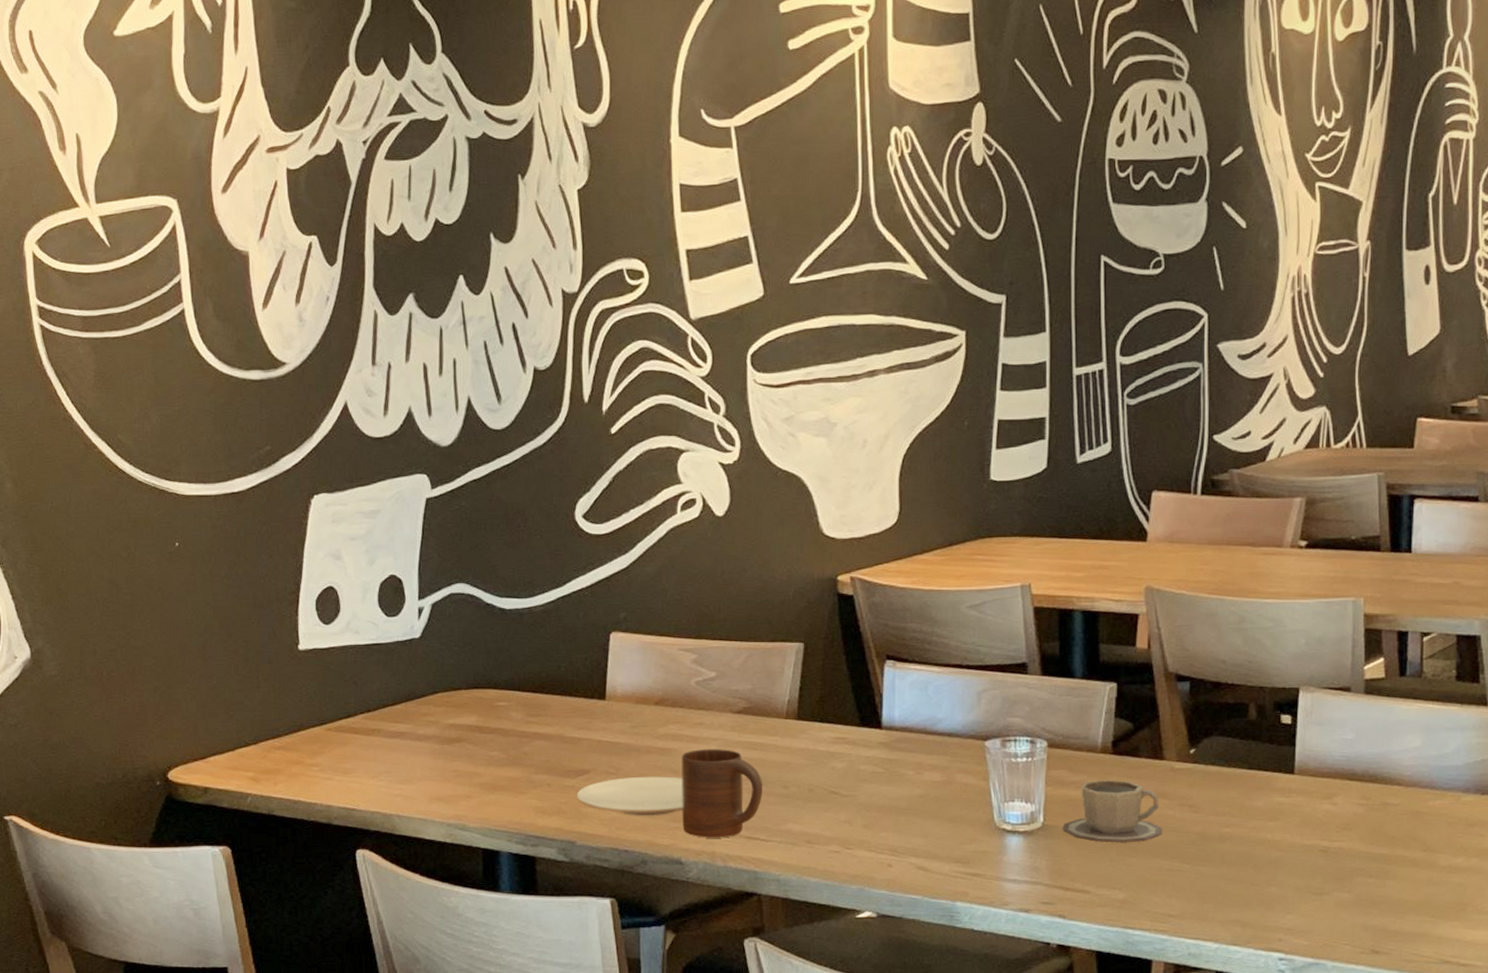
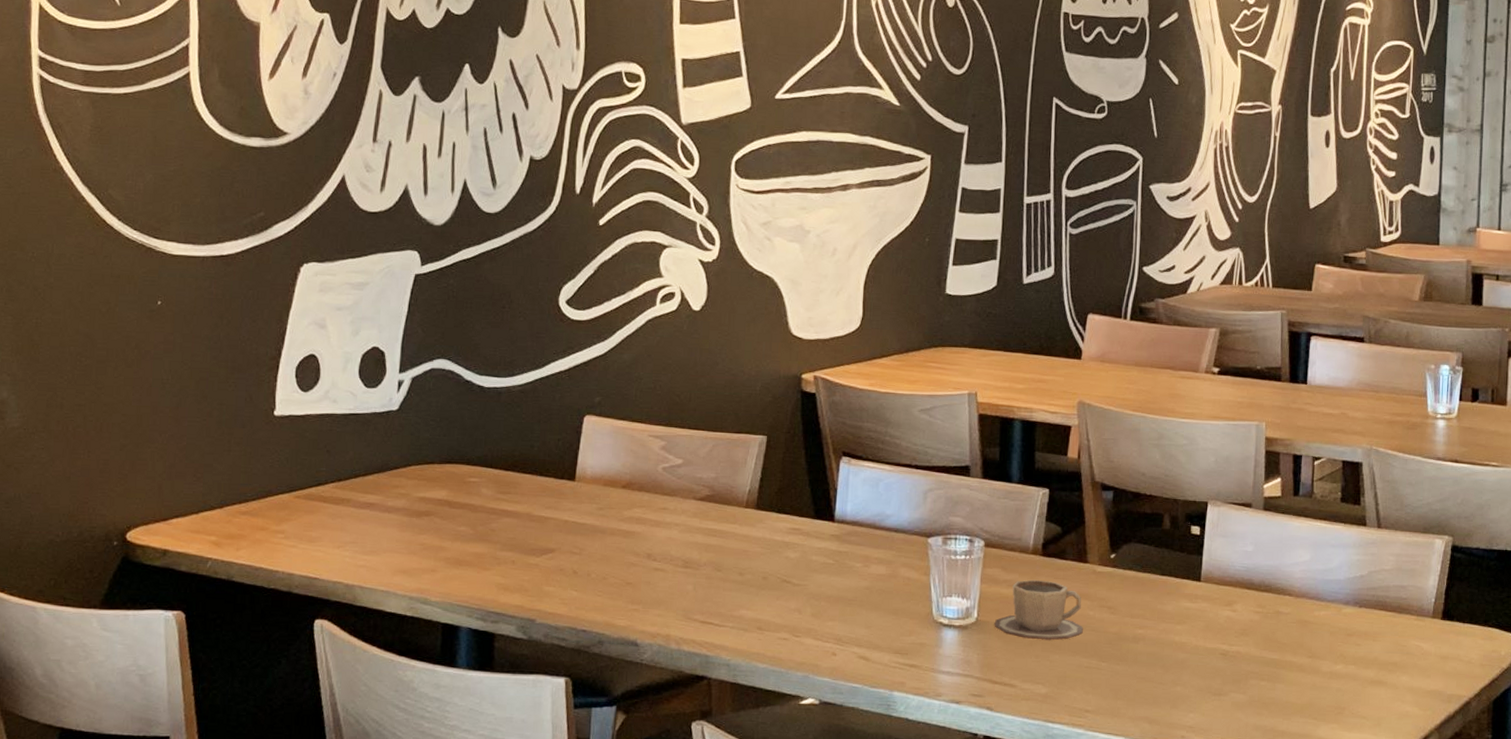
plate: present [576,776,683,815] -> none [539,557,644,597]
cup: present [681,749,762,838] -> none [640,533,720,621]

